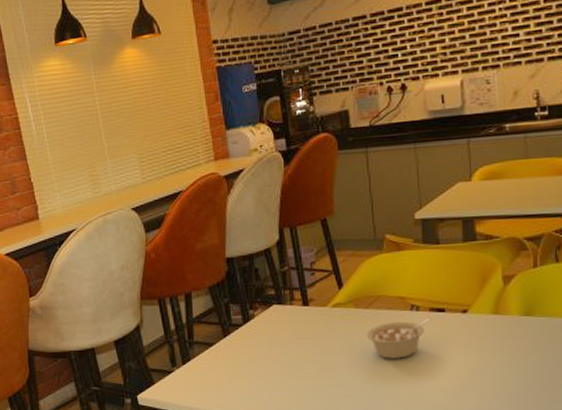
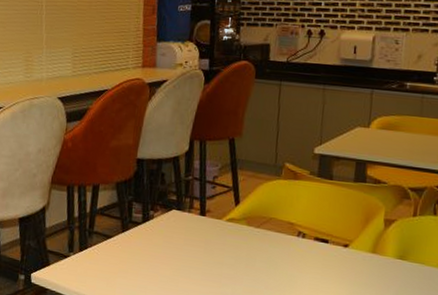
legume: present [366,317,432,359] -> none [253,244,316,280]

